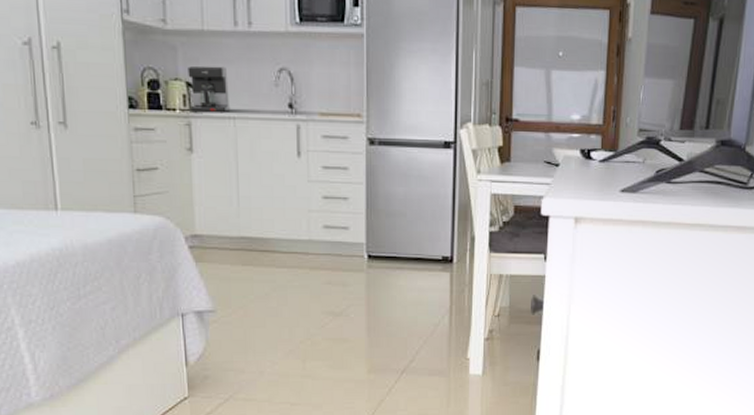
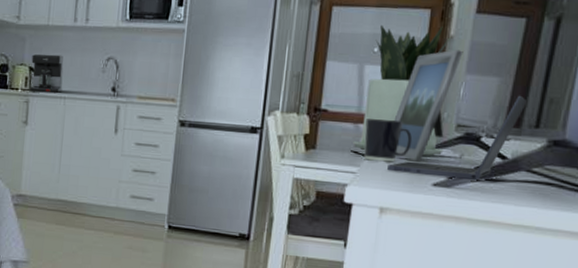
planter: none [545,26,630,163] -> present [353,24,452,157]
mug: none [556,127,600,171] -> present [364,119,413,162]
laptop computer: none [579,97,698,184] -> present [387,95,528,181]
picture frame: none [582,52,641,169] -> present [393,50,464,162]

